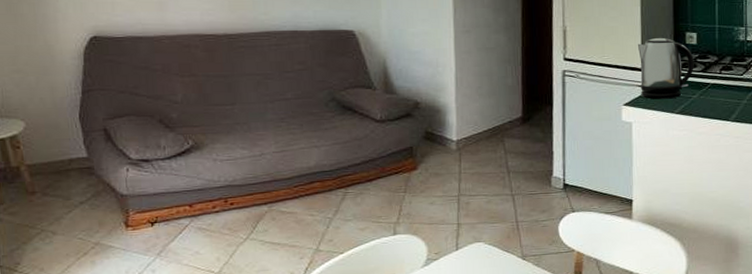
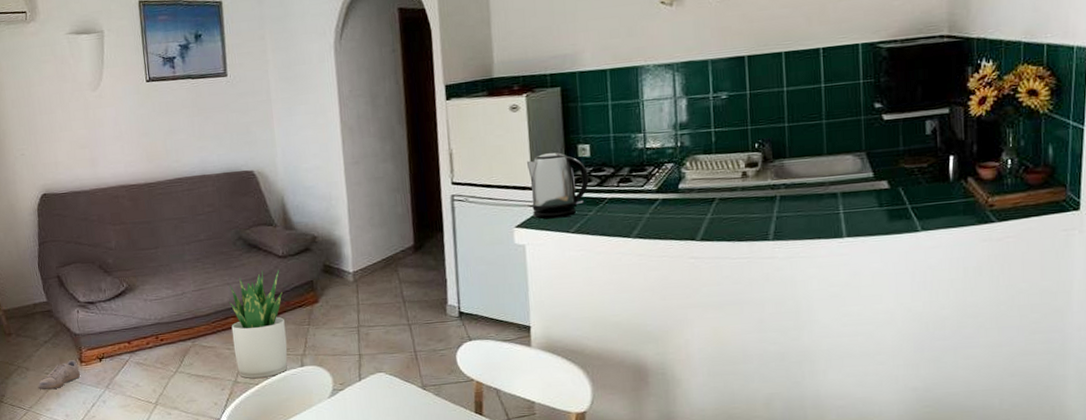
shoe: none [66,224,124,257] -> present [37,360,80,390]
planter: none [315,133,379,247] -> present [228,269,288,379]

